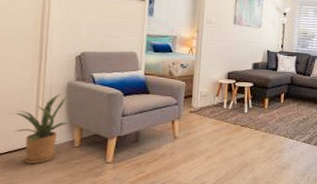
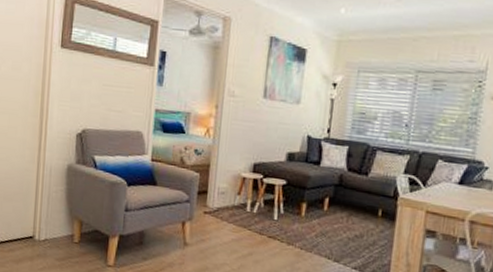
house plant: present [9,94,69,164] -> none [9,178,68,258]

